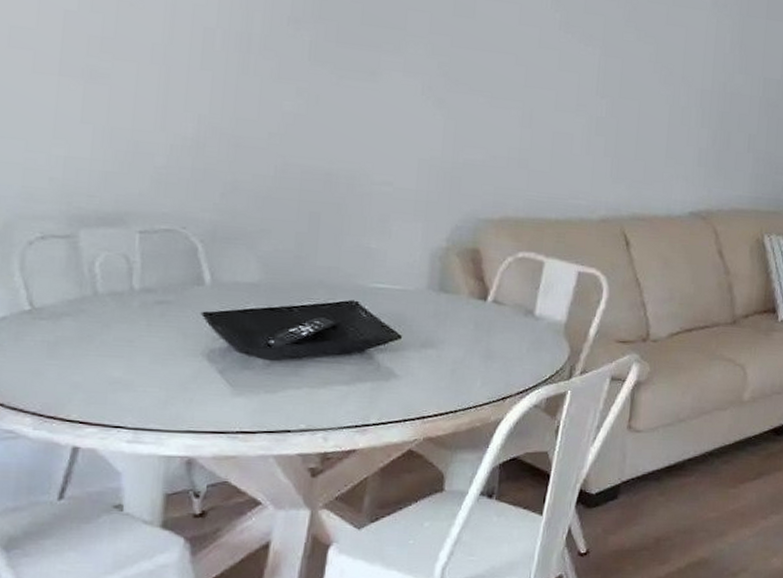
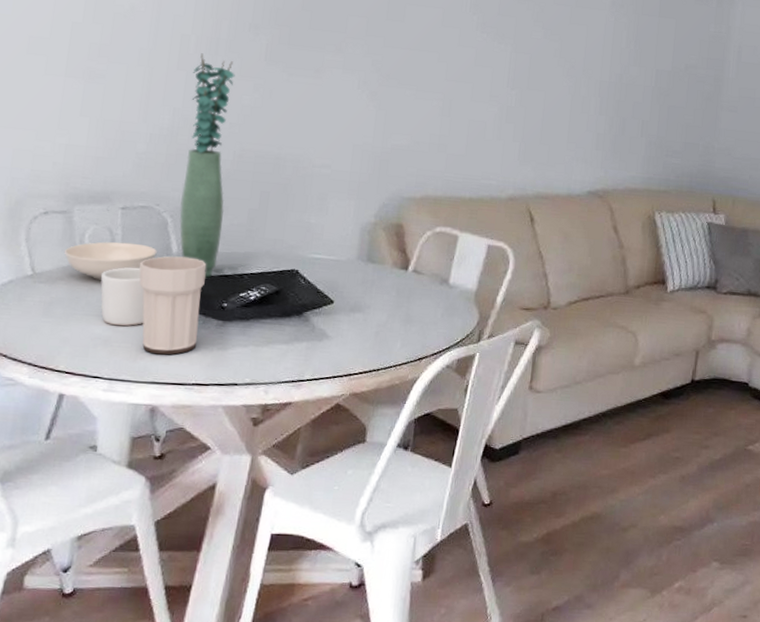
bowl: none [69,270,186,315] -> present [64,241,157,280]
mug: none [117,300,174,368] -> present [100,267,145,326]
cup: none [164,286,248,400] -> present [139,256,207,355]
vase: none [211,50,273,314] -> present [179,53,235,280]

